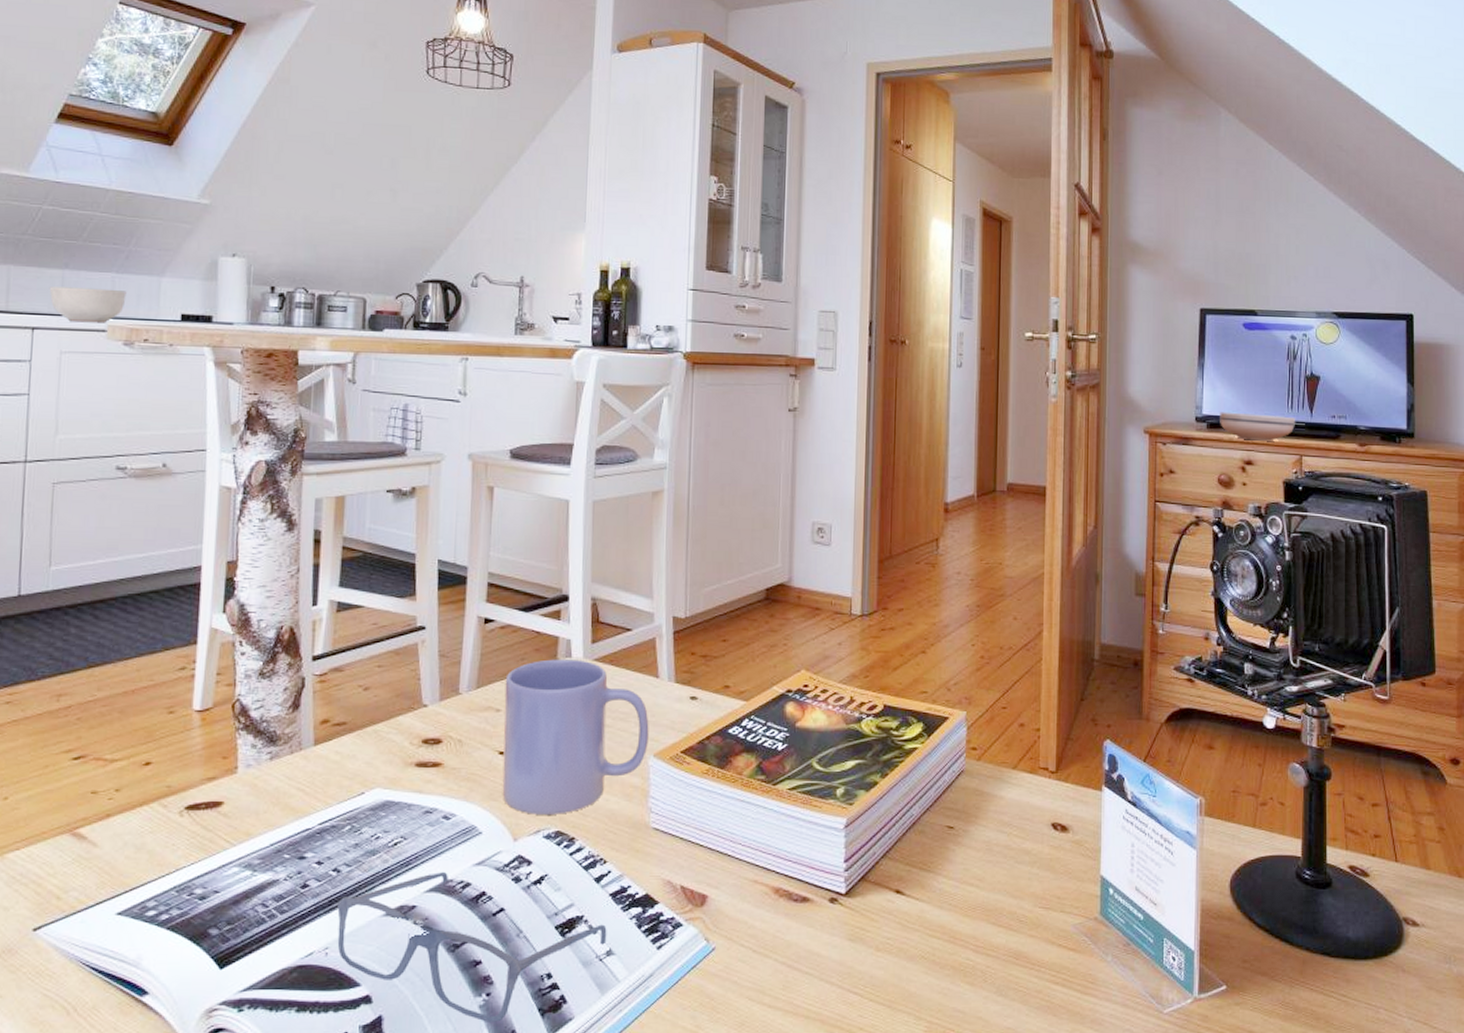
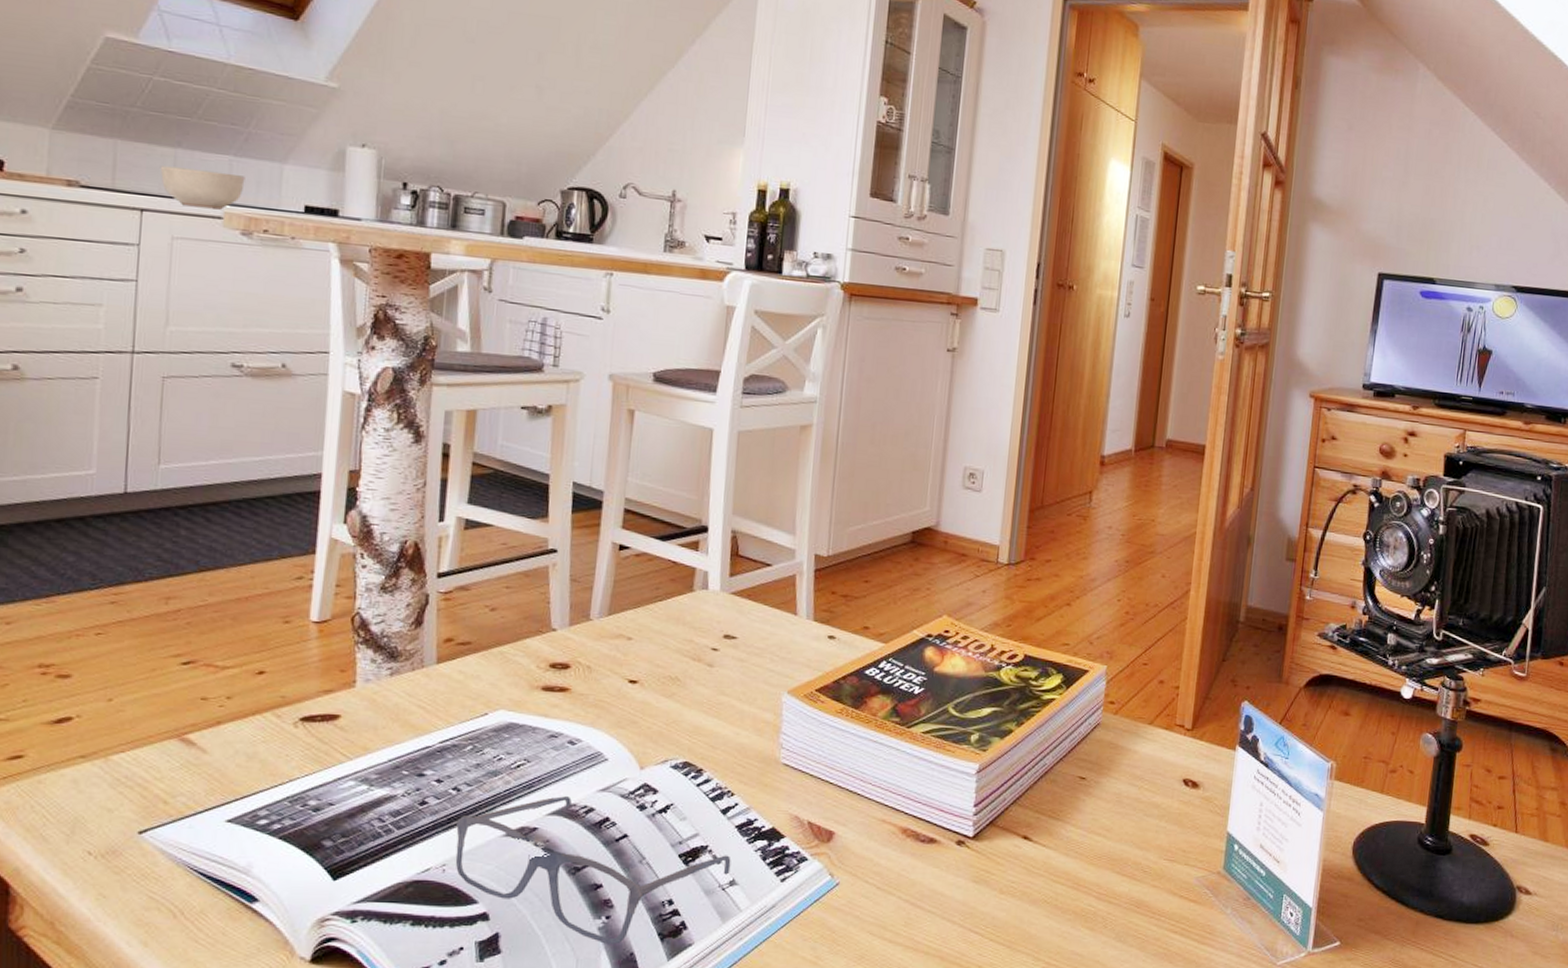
mug: present [502,659,649,815] -> none [630,590,785,746]
bowl: present [1220,412,1296,442] -> none [1387,380,1464,415]

